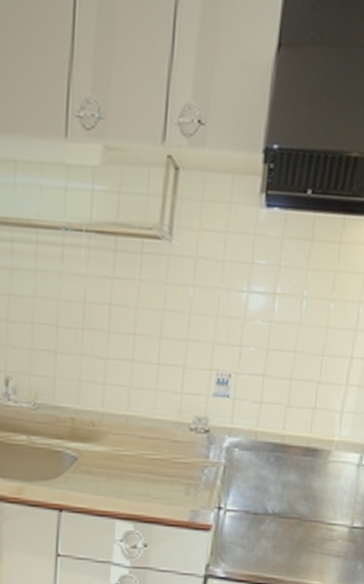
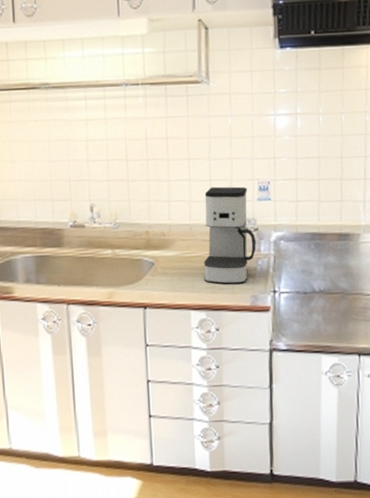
coffee maker: none [137,372,205,494] -> present [204,186,256,284]

